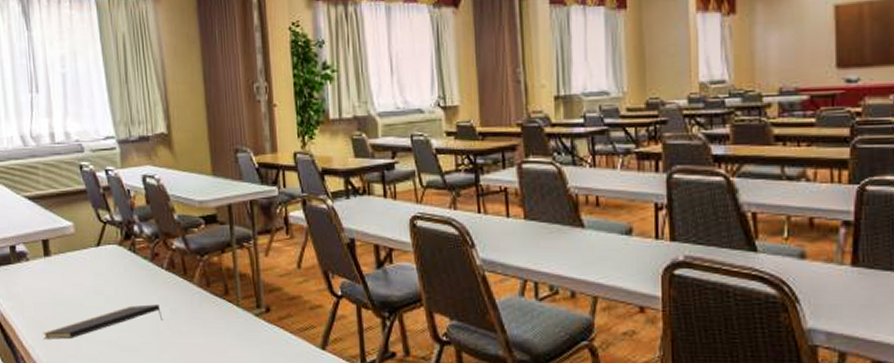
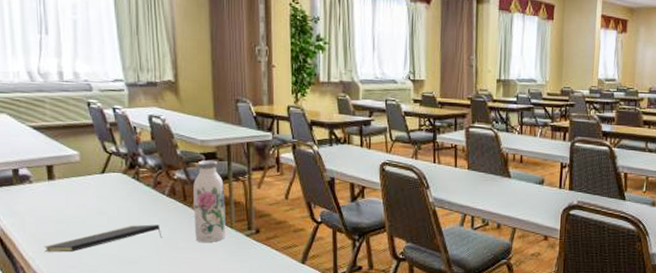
water bottle: none [193,224,232,326] -> present [193,160,225,243]

